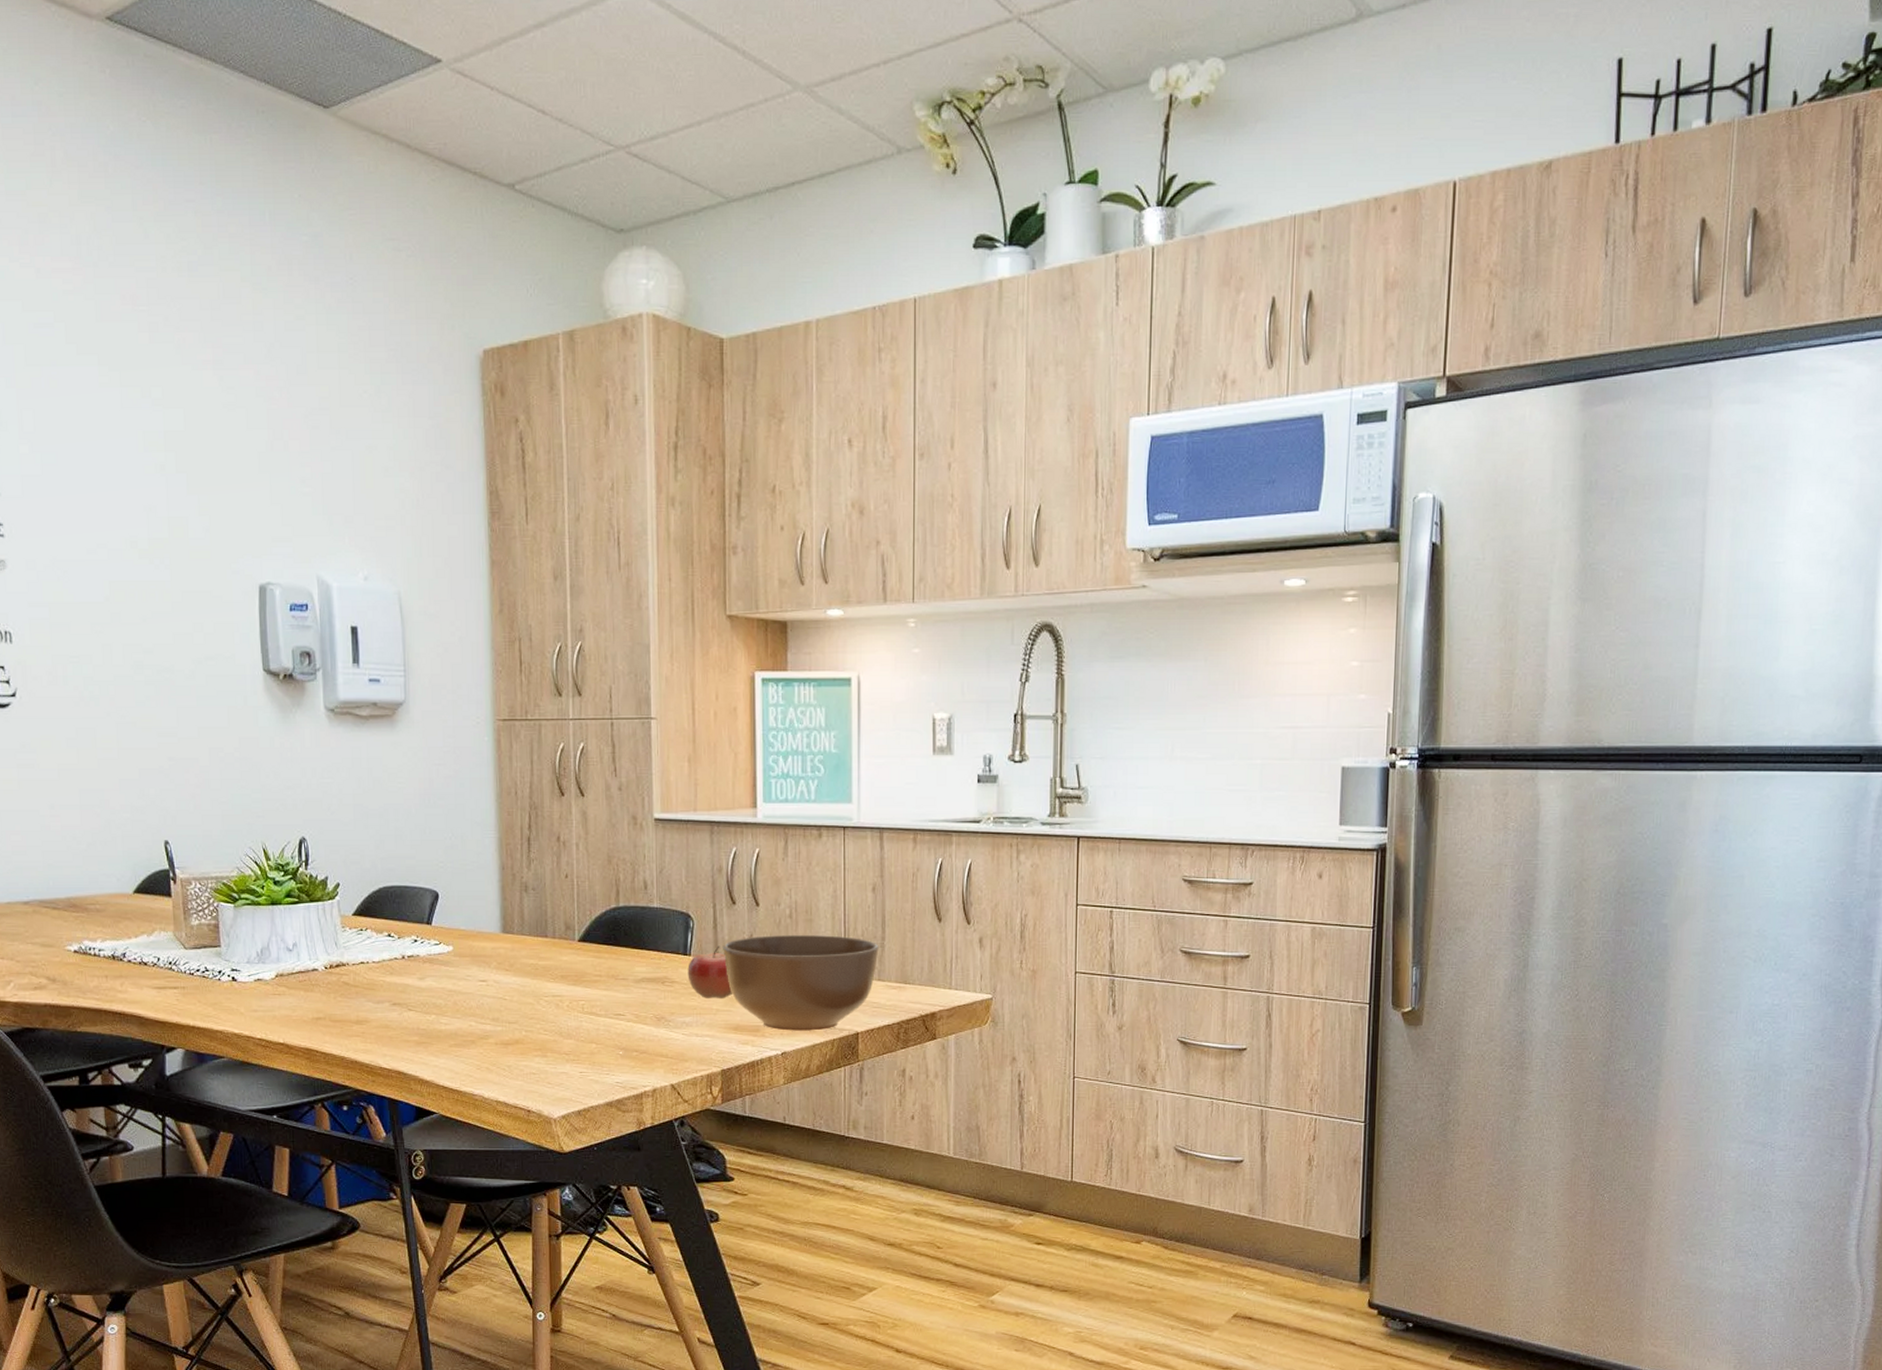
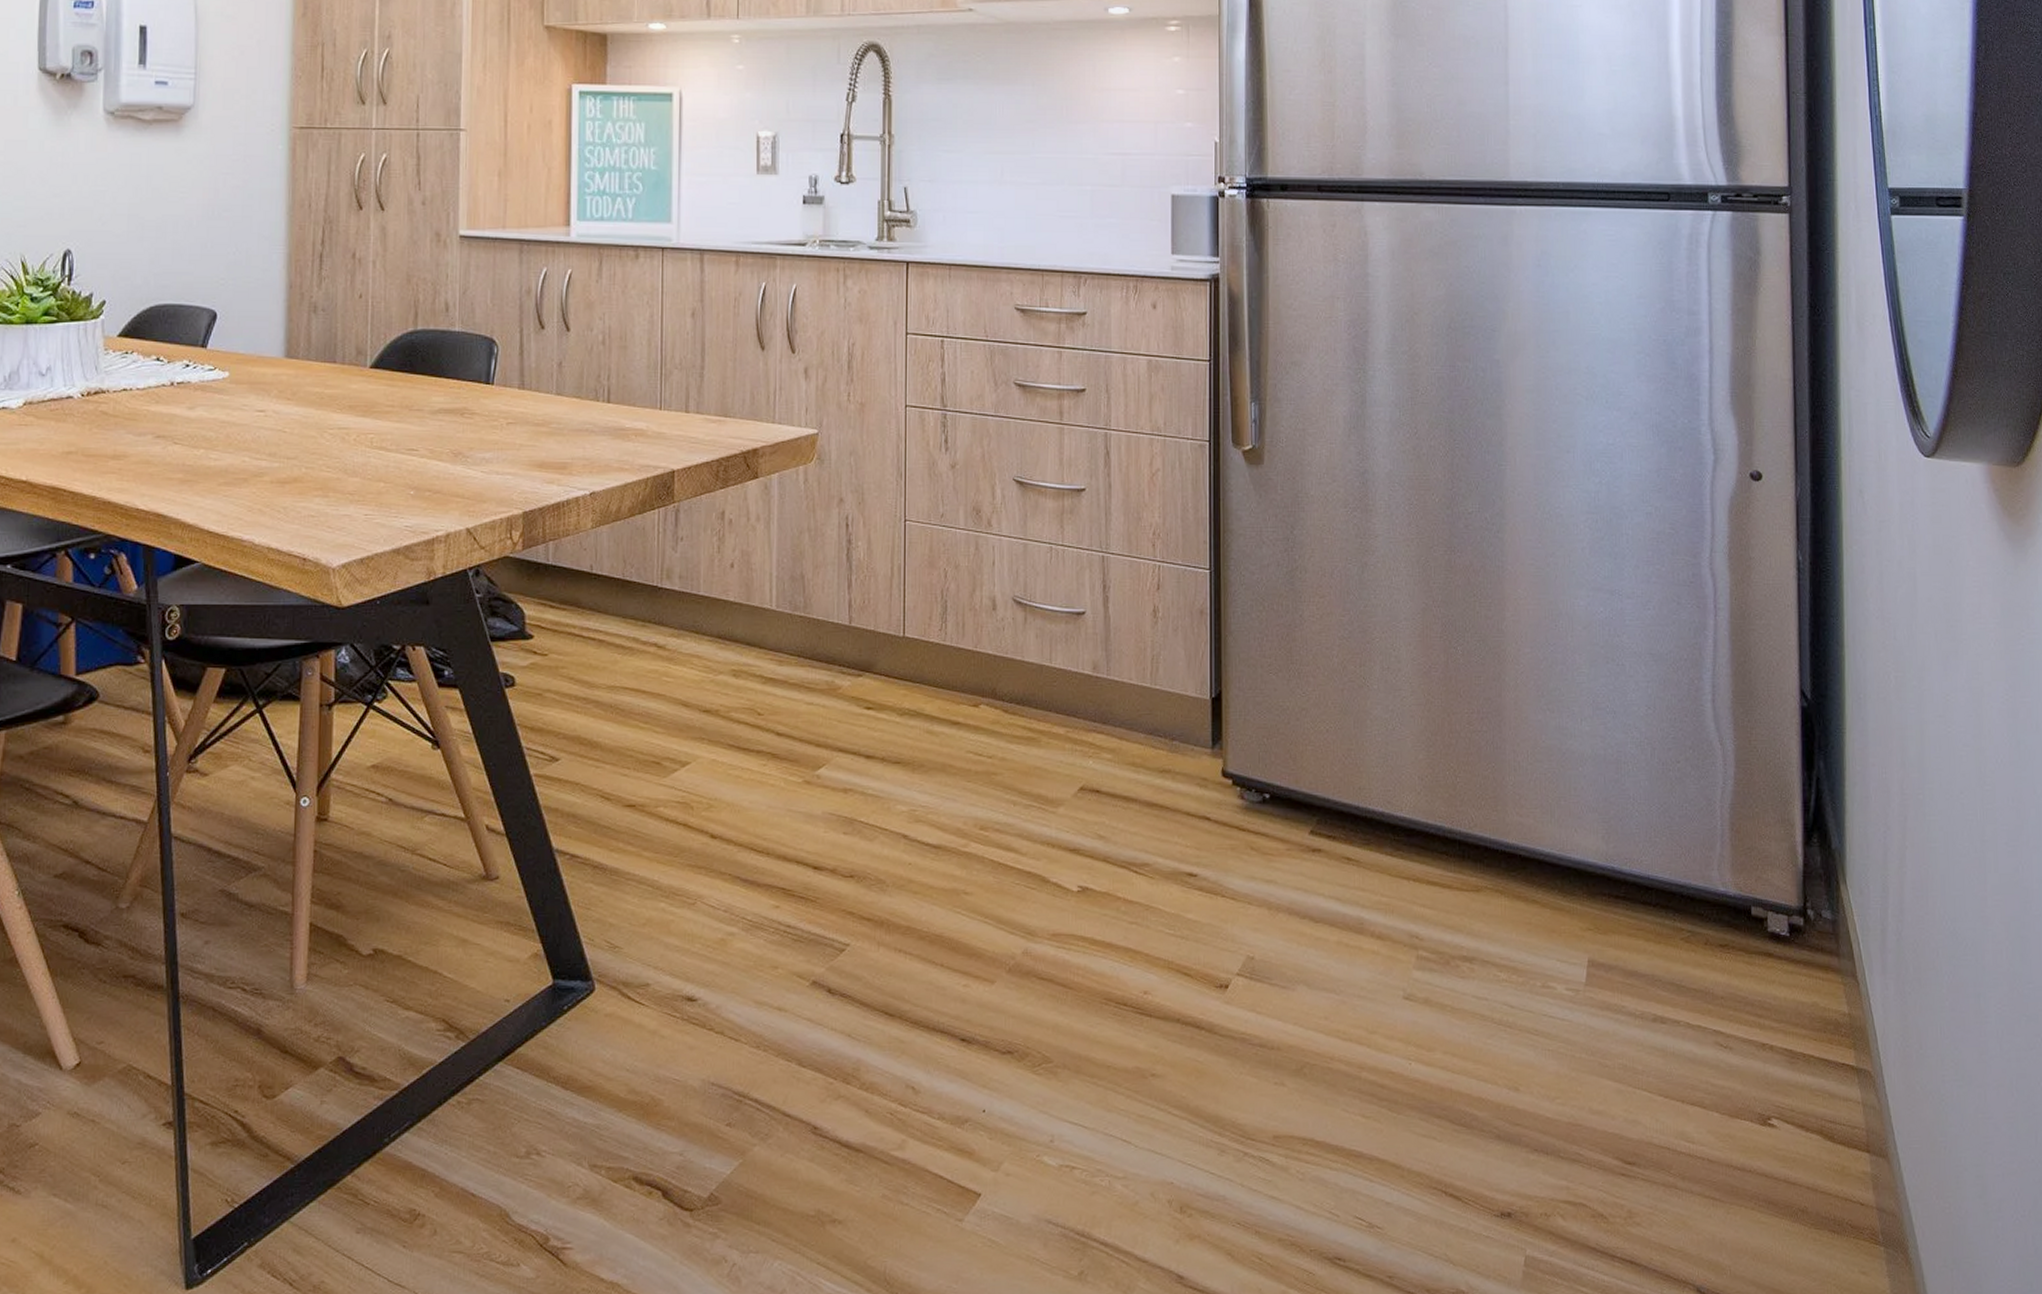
fruit: present [687,945,733,1000] -> none [489,374,539,433]
bowl: present [723,935,879,1031] -> none [529,363,698,469]

